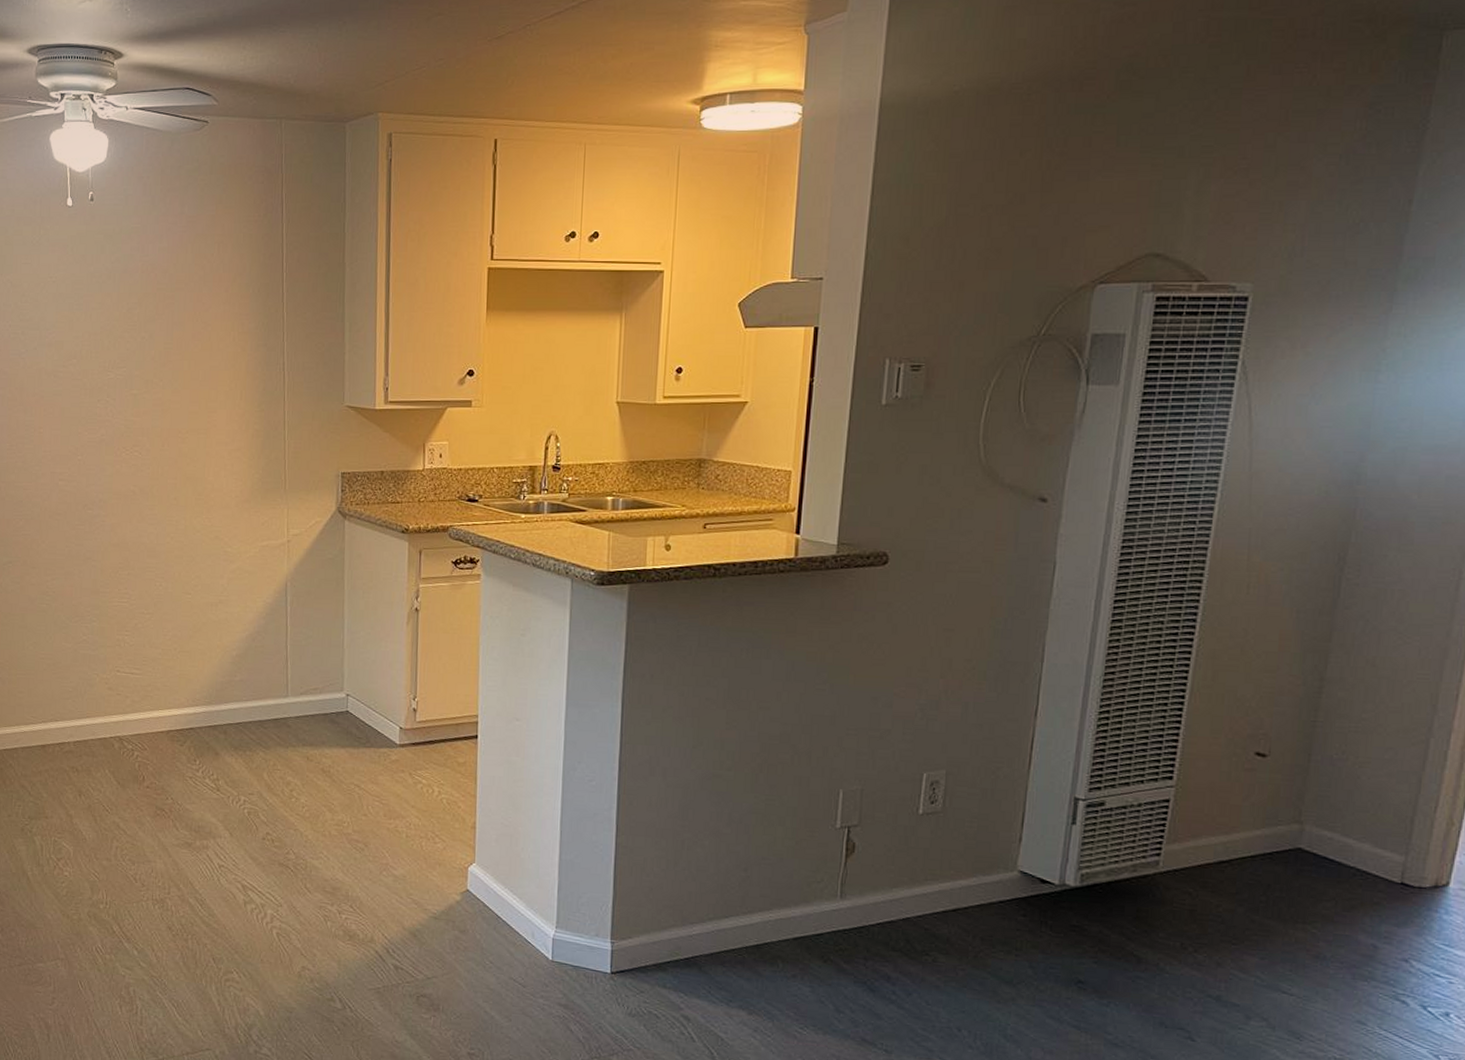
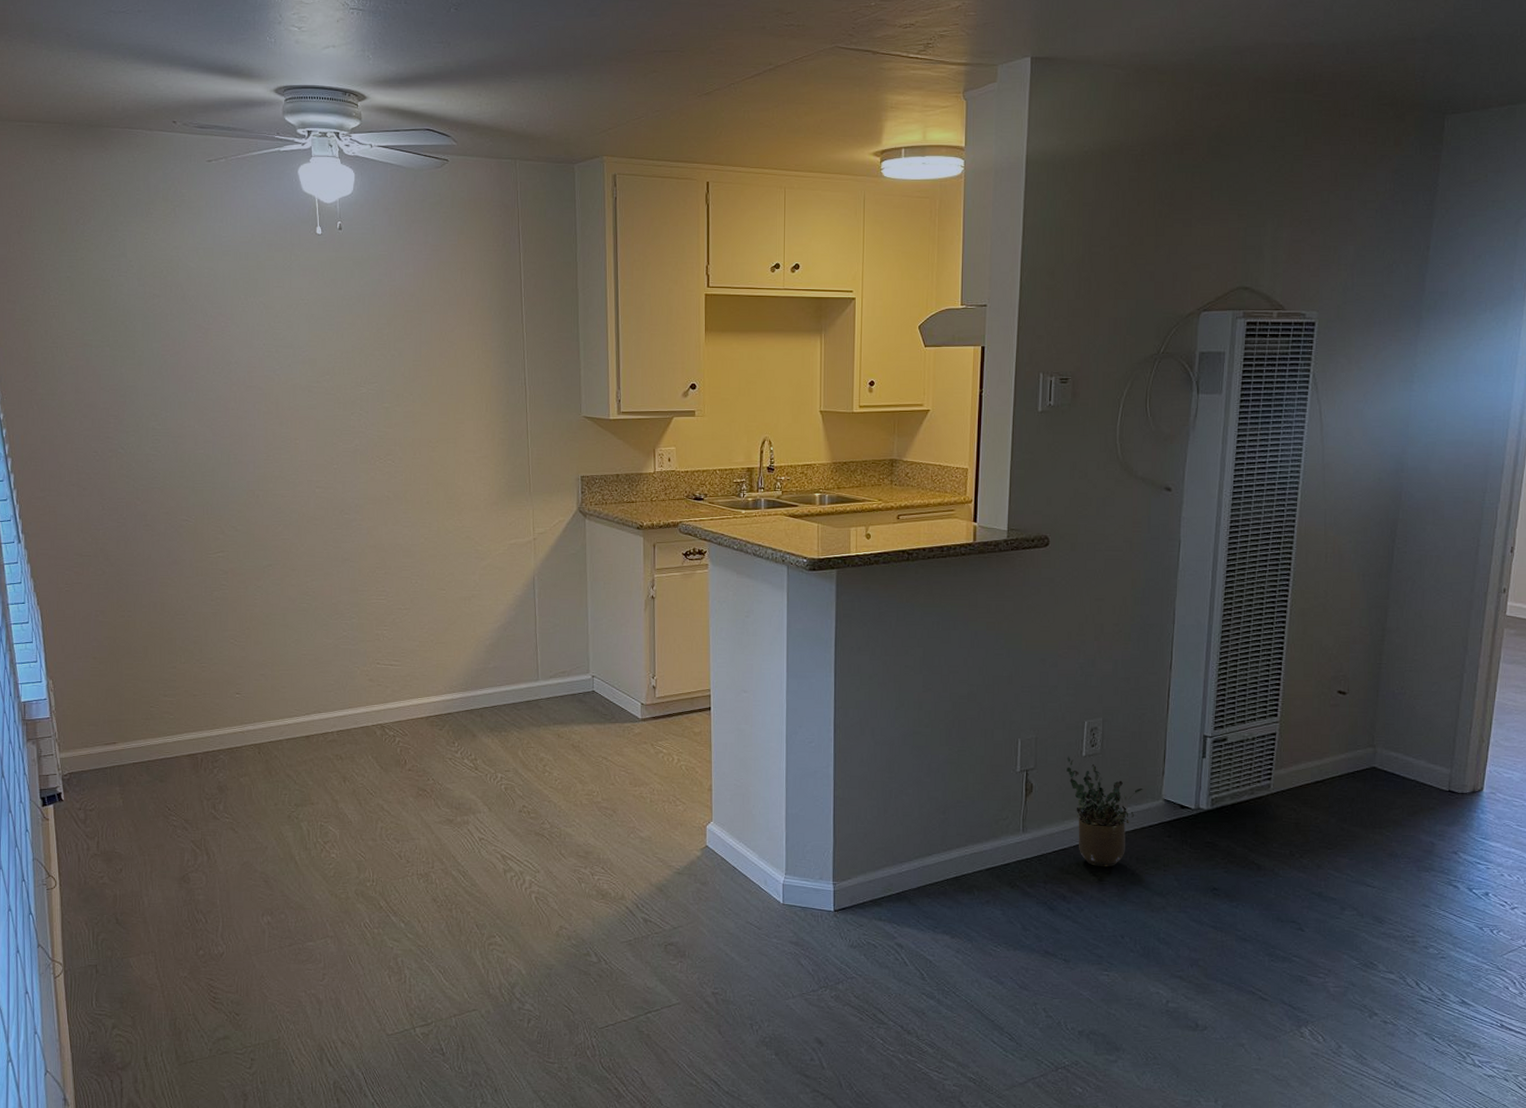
potted plant: none [898,813,994,947] -> present [1066,756,1143,867]

